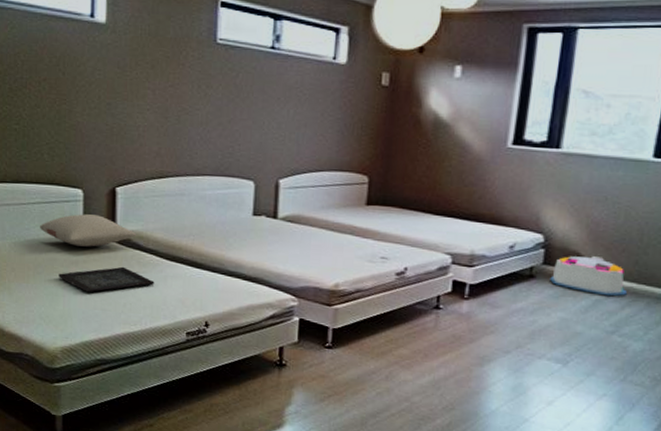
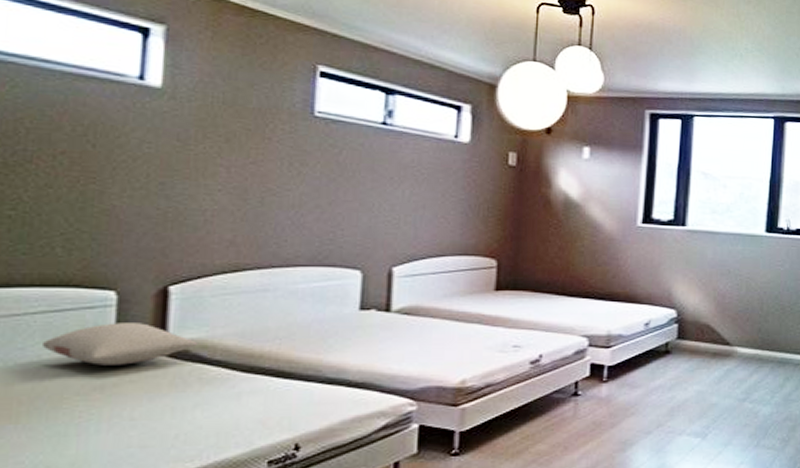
tray: present [59,266,155,292] -> none [71,386,223,425]
storage bin: present [550,256,627,297] -> none [685,327,753,365]

